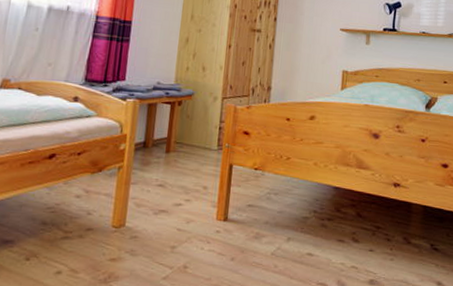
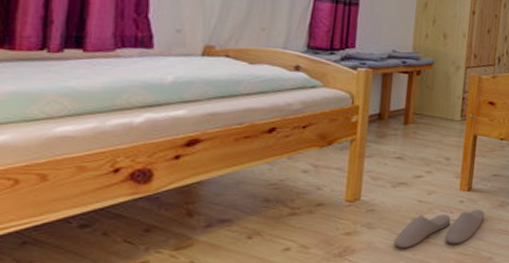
slippers: none [153,240,240,278] -> present [393,210,485,249]

